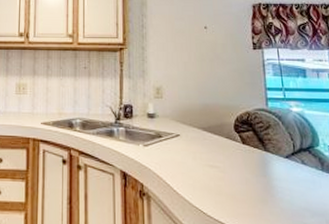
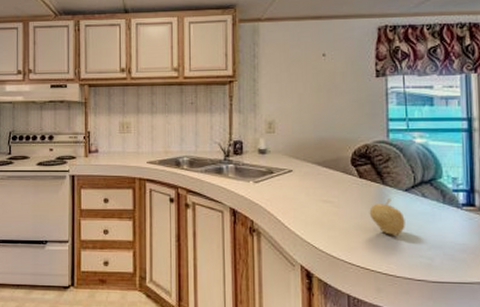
fruit: none [253,165,288,202] -> present [369,198,405,235]

